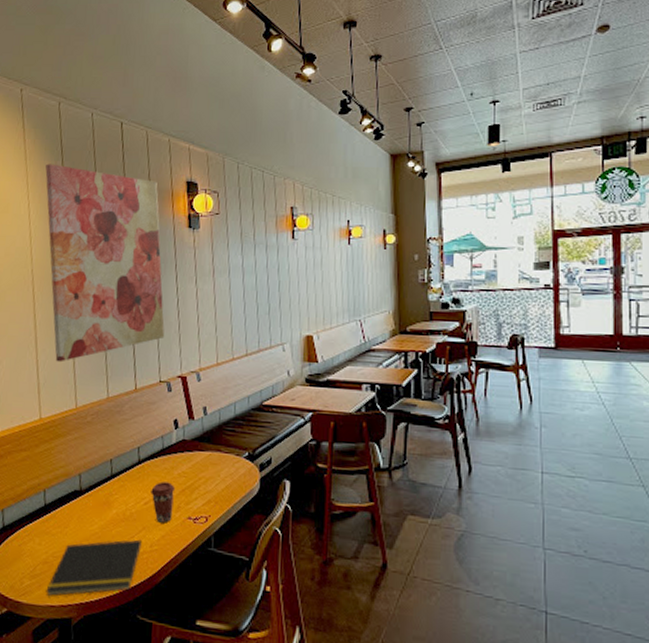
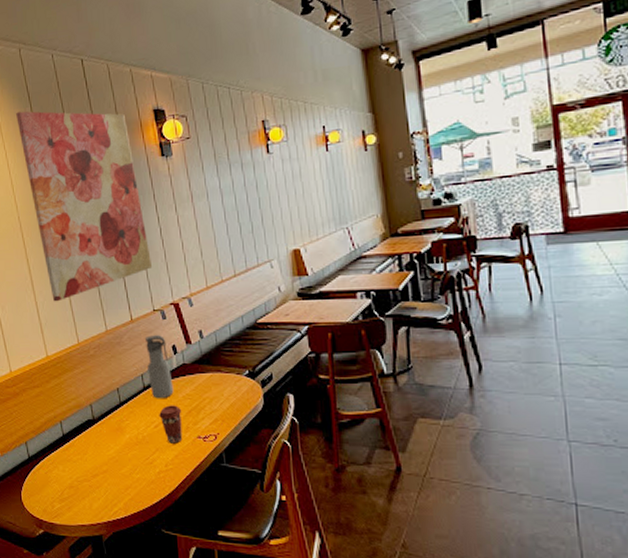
notepad: present [46,539,142,596] -> none [75,460,157,517]
water bottle: none [145,406,170,475] -> present [144,334,174,399]

